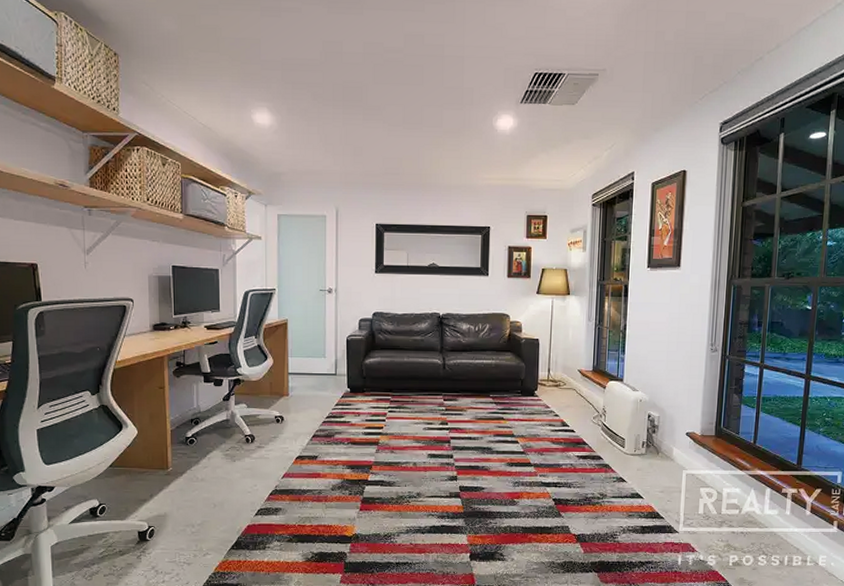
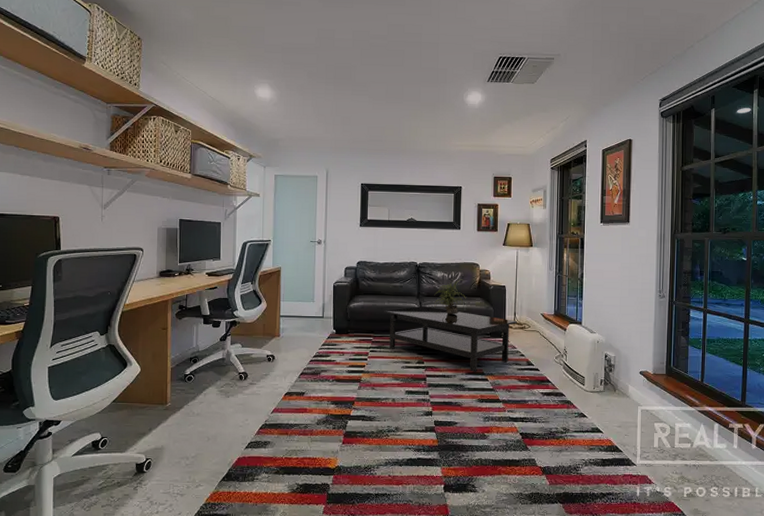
coffee table: none [403,362,552,434] -> present [384,306,518,372]
potted plant: none [459,332,495,371] -> present [434,279,466,315]

